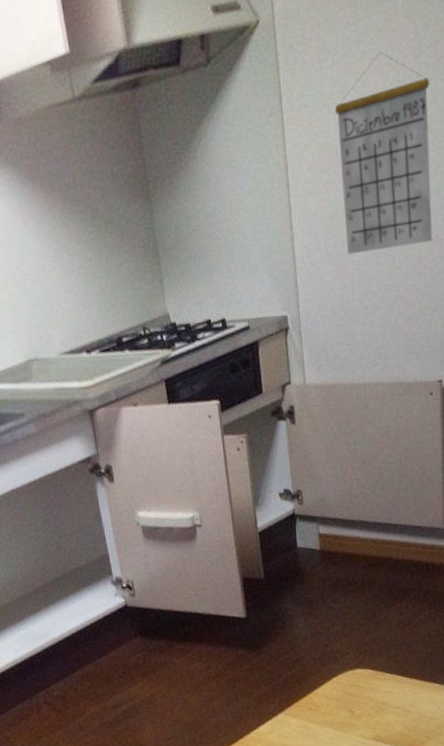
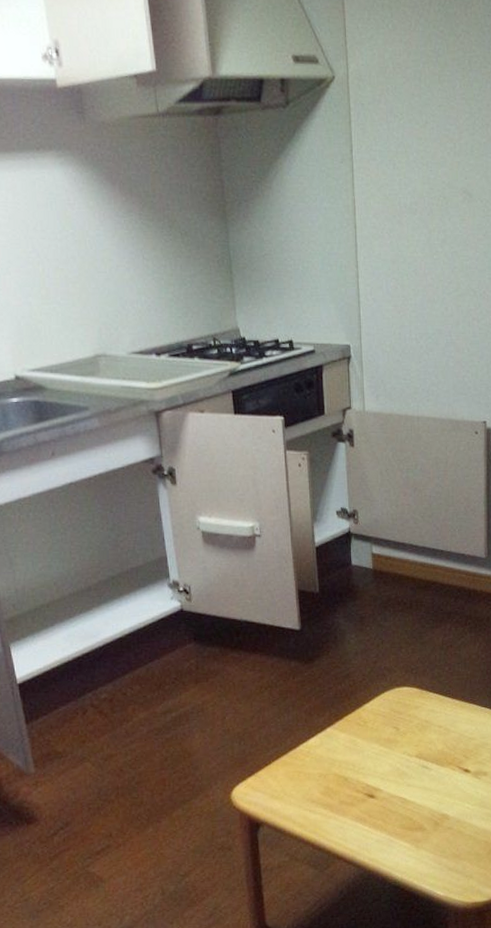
calendar: present [334,51,432,255] -> none [399,124,482,298]

